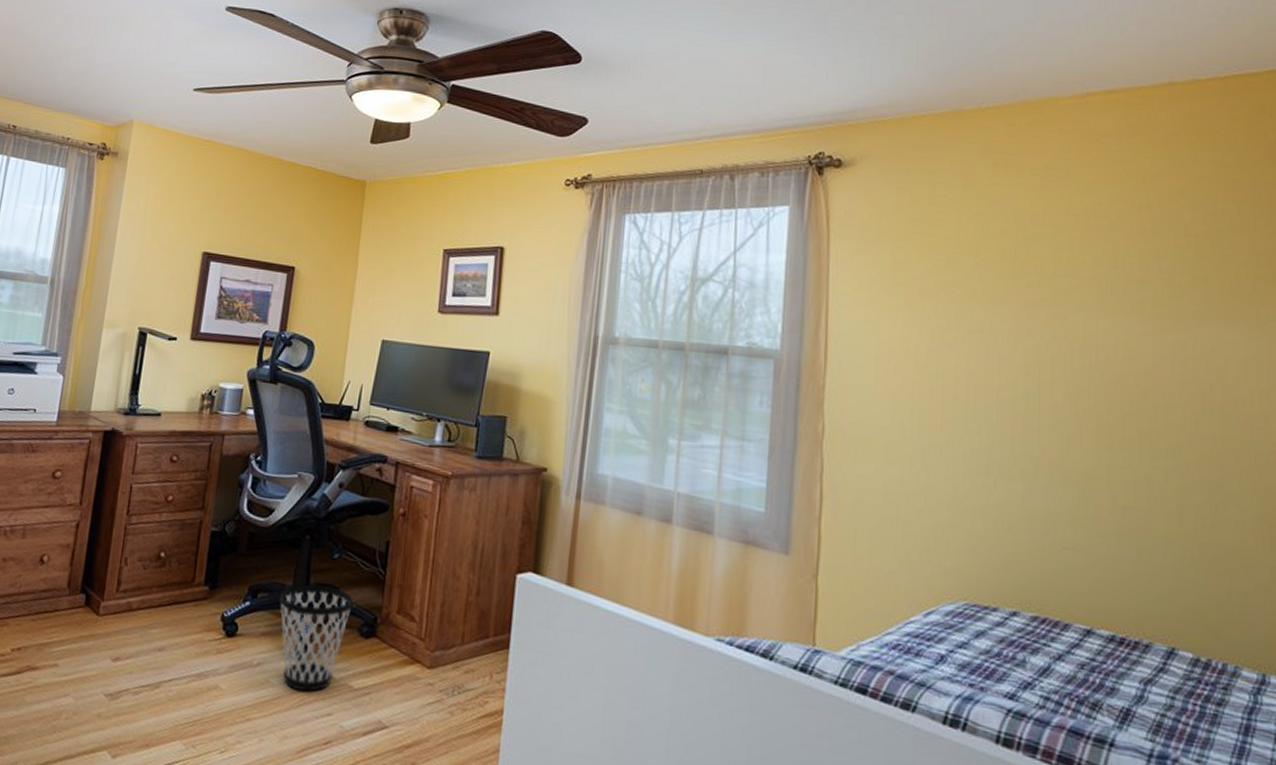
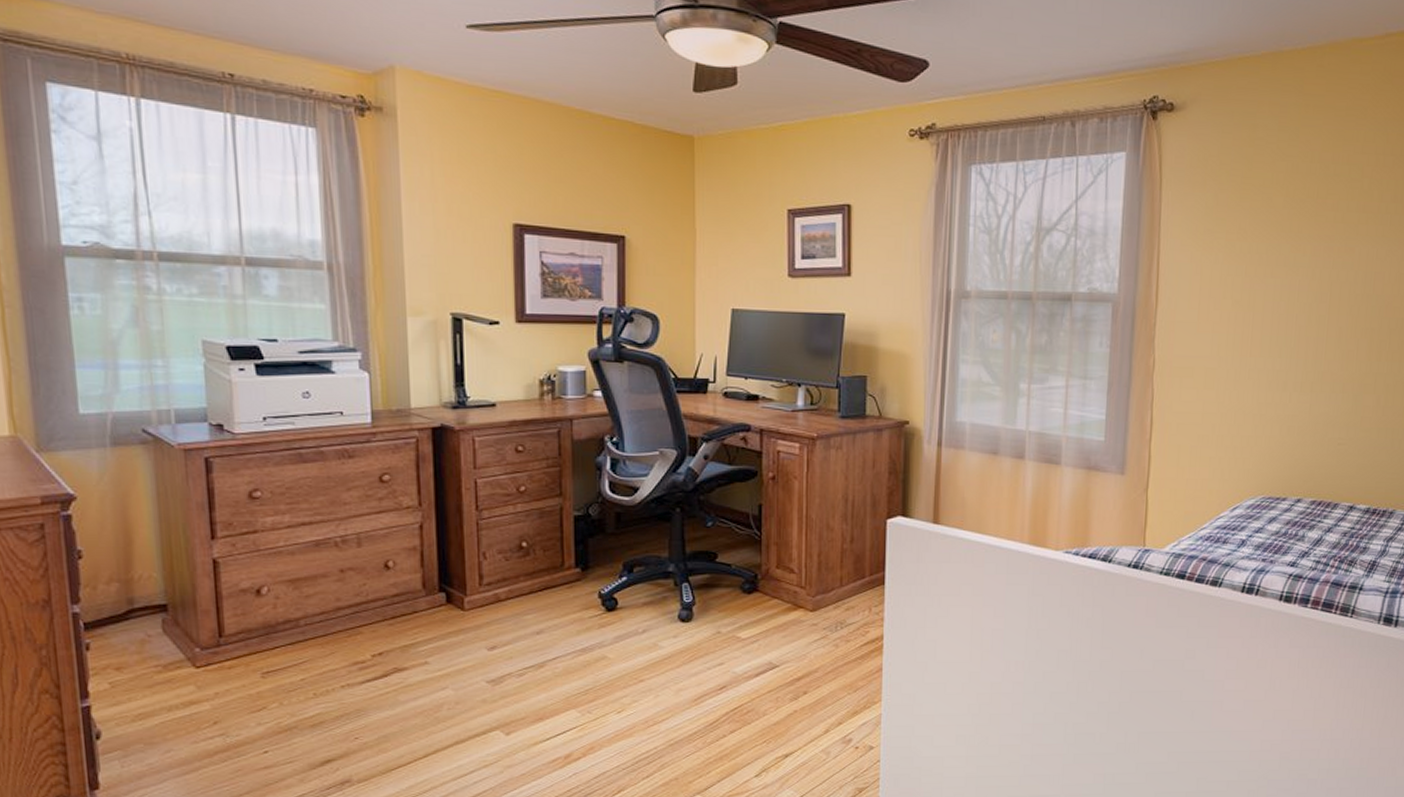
wastebasket: present [279,584,353,692] -> none [656,552,732,648]

